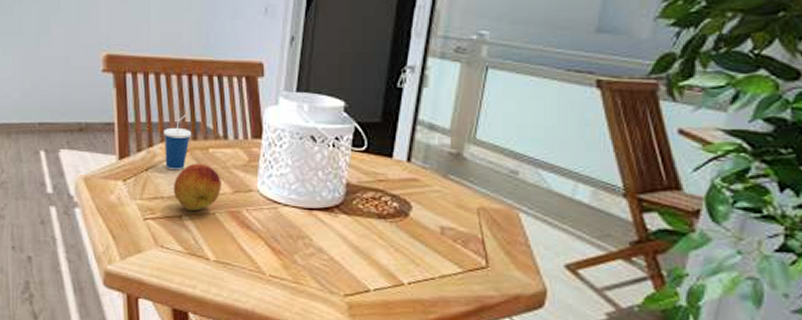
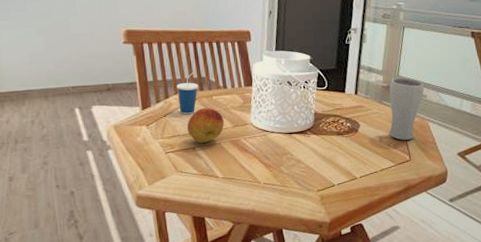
drinking glass: none [456,142,515,236] -> present [389,77,424,140]

